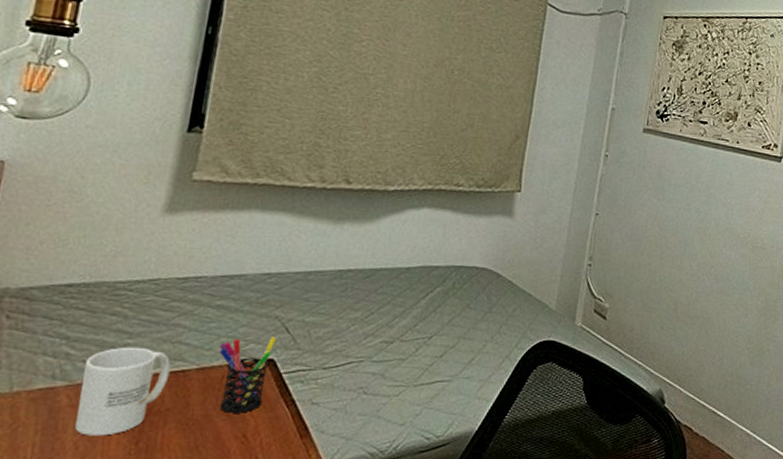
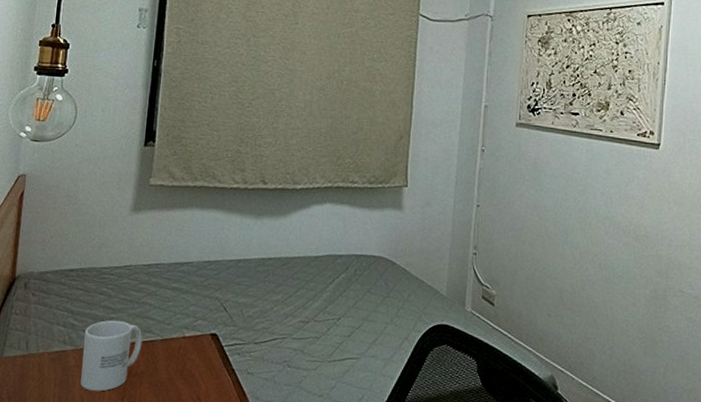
pen holder: present [219,337,277,413] -> none [176,315,218,379]

